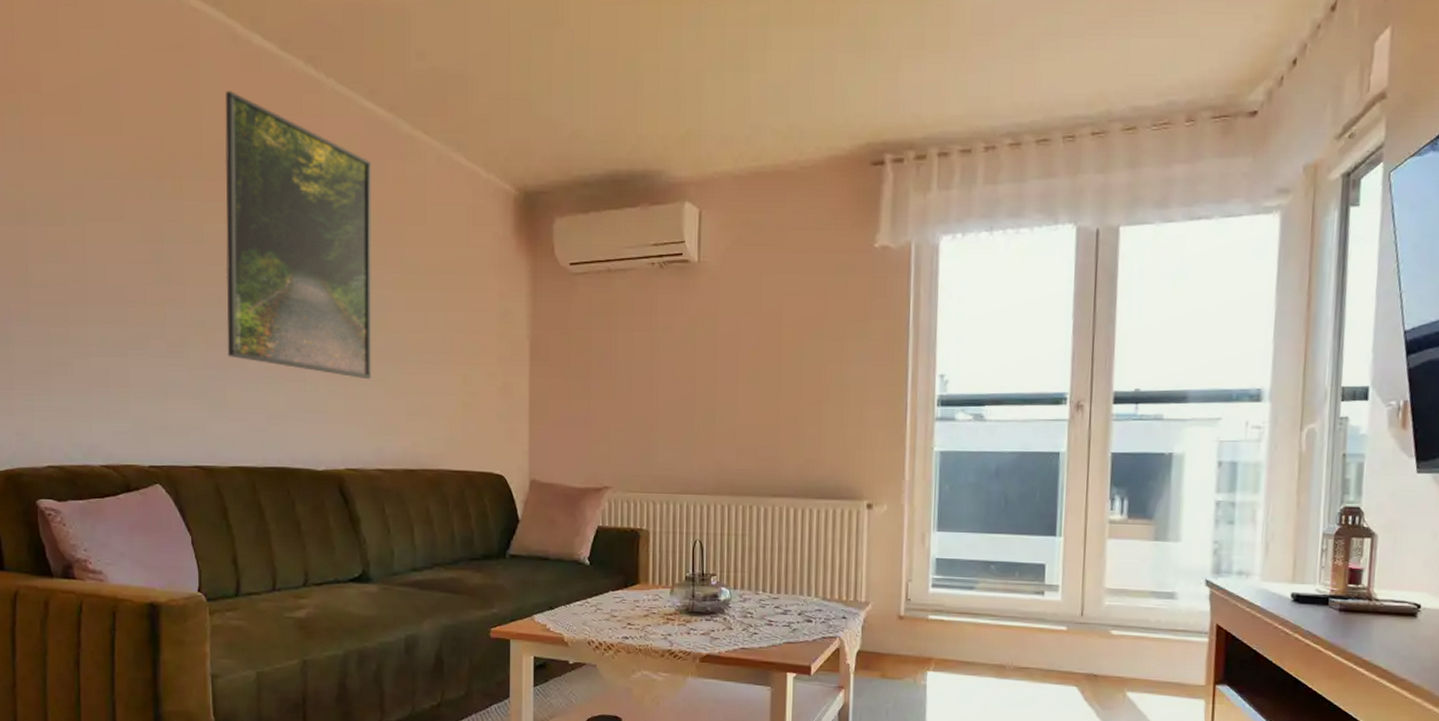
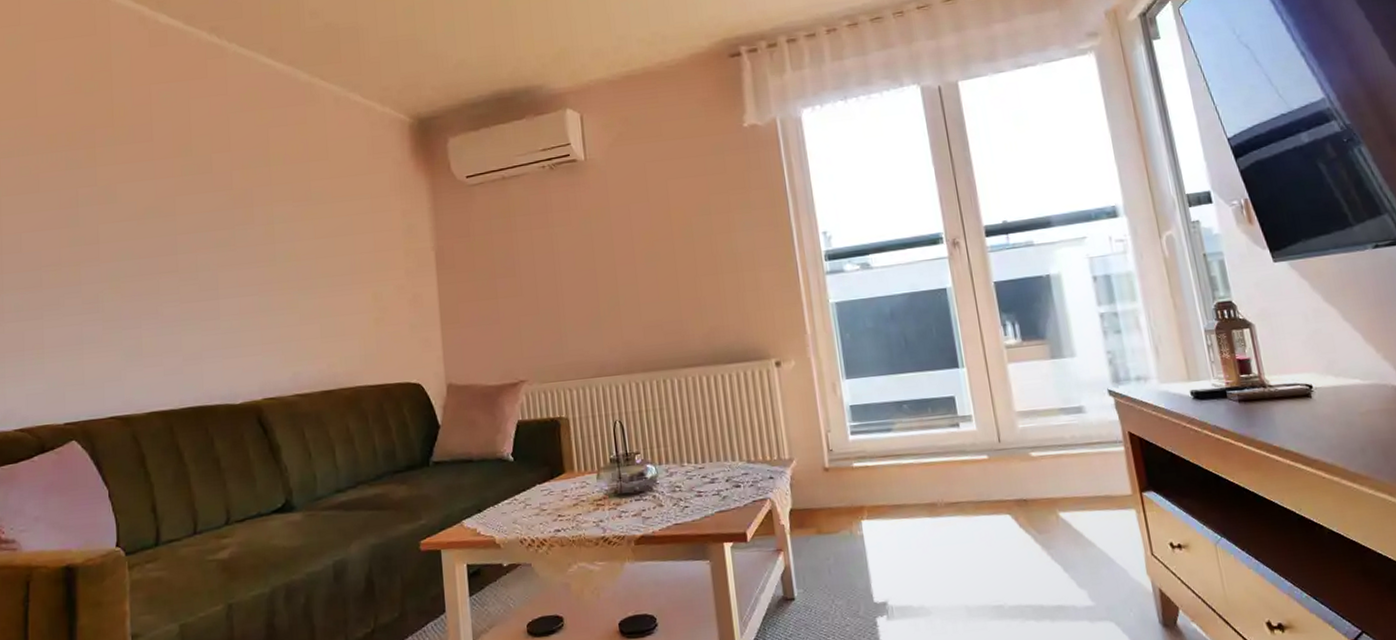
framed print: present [225,91,373,379] -> none [135,65,284,309]

